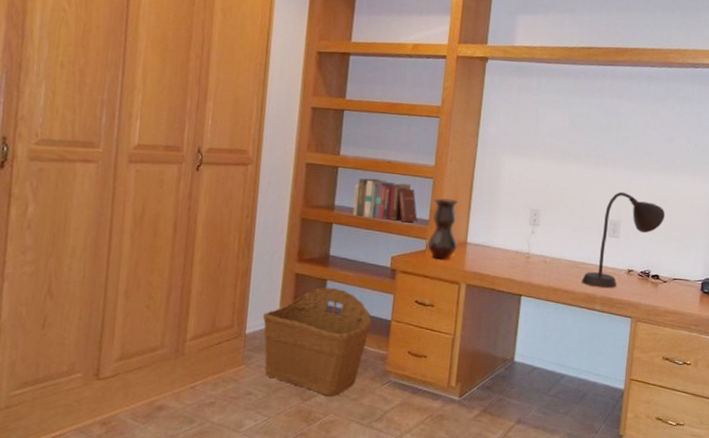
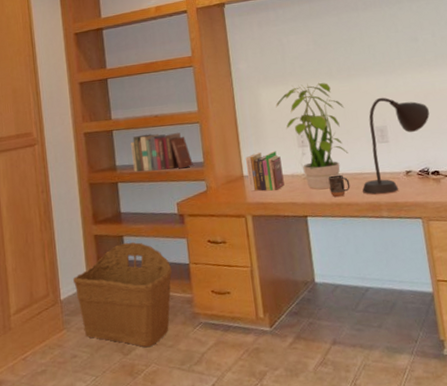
vase: present [427,198,459,260] -> none [203,138,236,198]
books: none [470,222,509,264] -> present [245,151,285,192]
potted plant: none [516,160,585,272] -> present [275,82,349,190]
mug: none [550,259,572,283] -> present [328,174,351,198]

